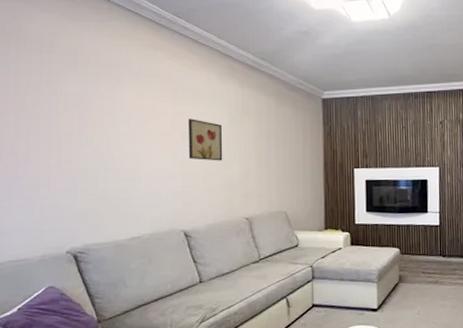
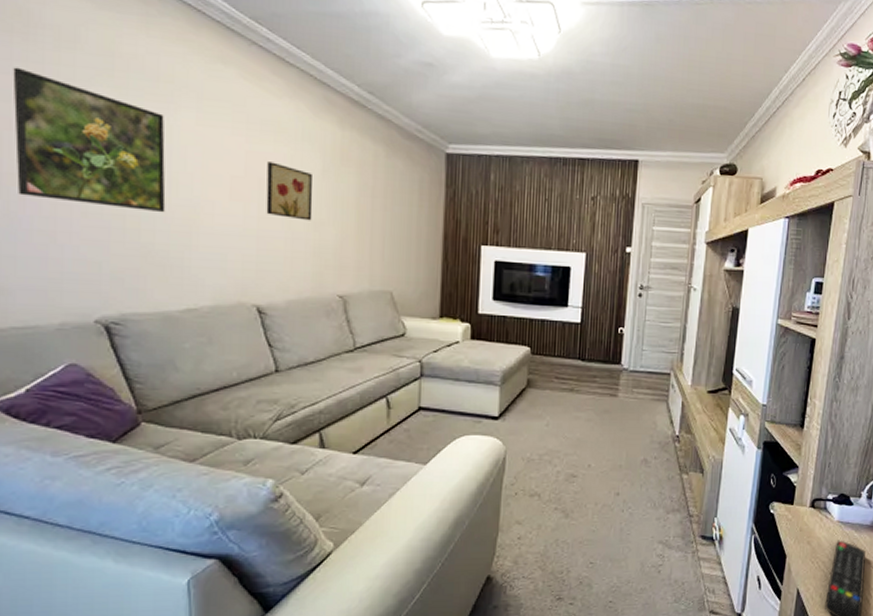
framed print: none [10,69,116,165] -> present [12,67,166,213]

